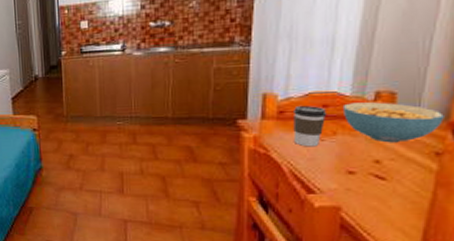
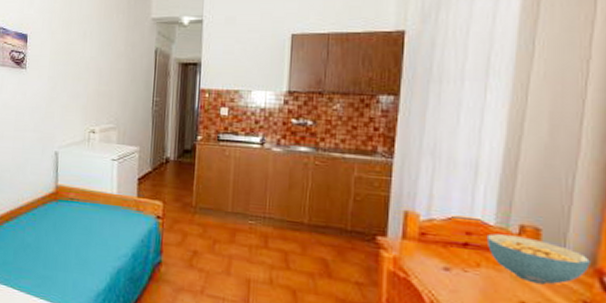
coffee cup: present [293,106,327,147] -> none [435,230,471,278]

